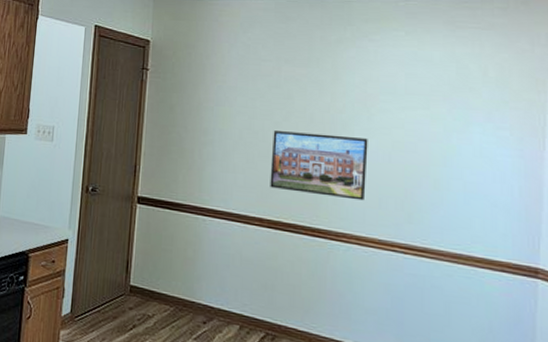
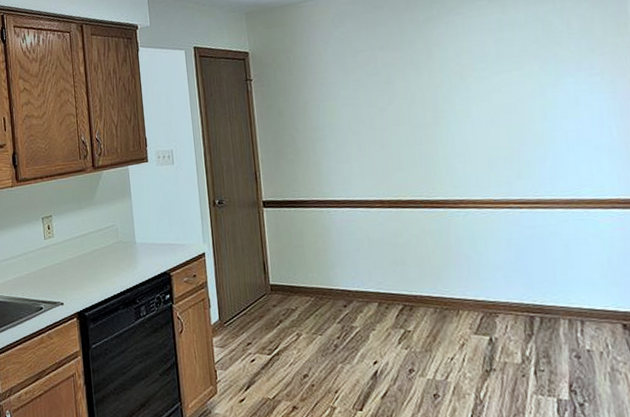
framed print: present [270,131,368,201] -> none [379,107,475,171]

